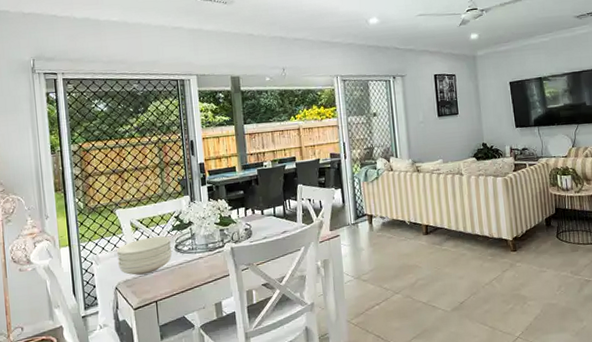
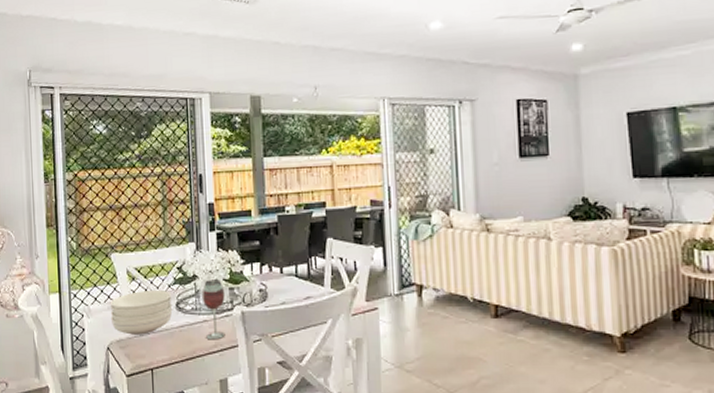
wineglass: none [197,223,218,273] -> present [202,279,225,340]

